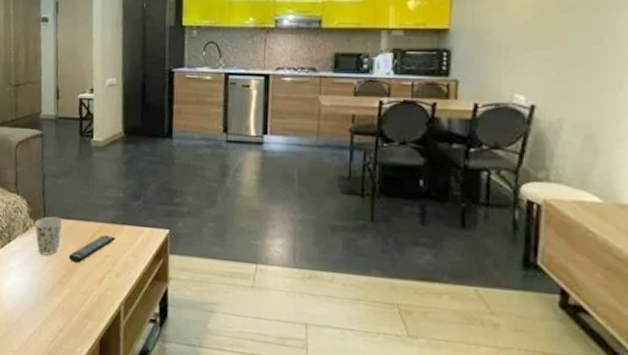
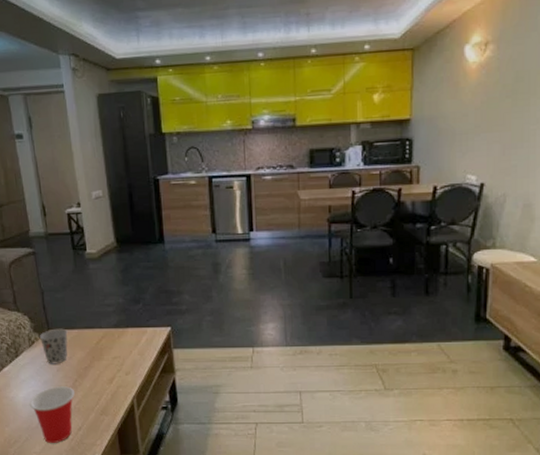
cup: none [13,279,62,344] -> present [29,386,76,444]
remote control: present [68,234,115,263] -> none [78,338,121,368]

